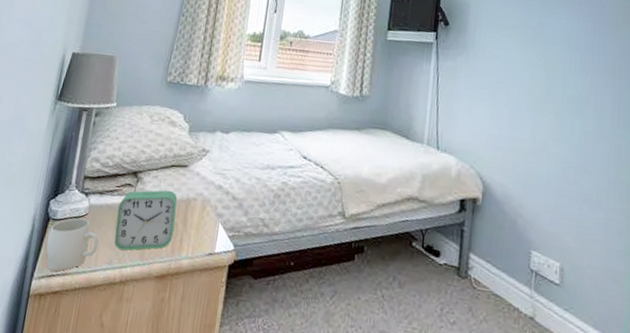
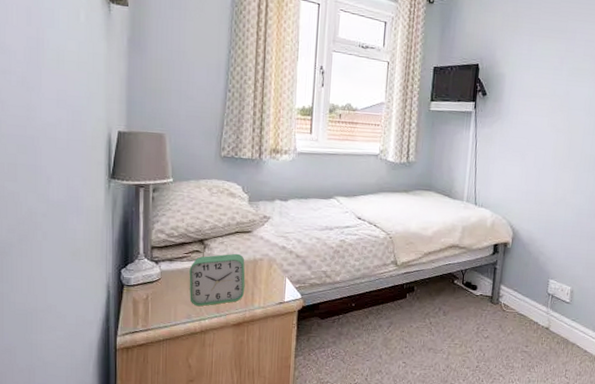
mug: present [45,217,99,272] -> none [124,282,175,328]

